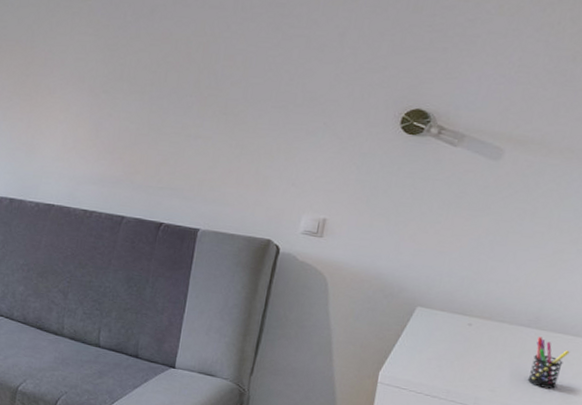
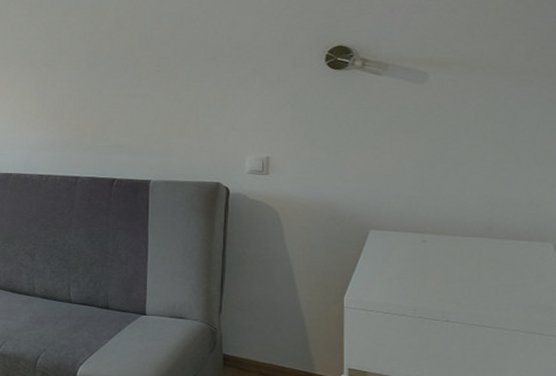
pen holder: present [527,336,570,389] -> none [490,245,527,295]

